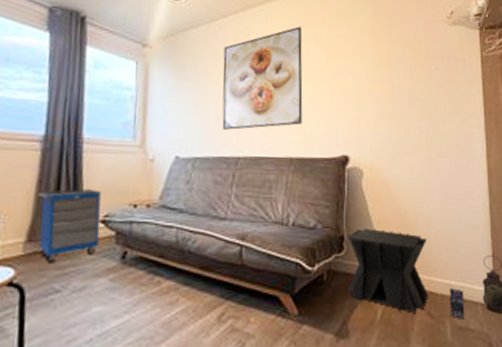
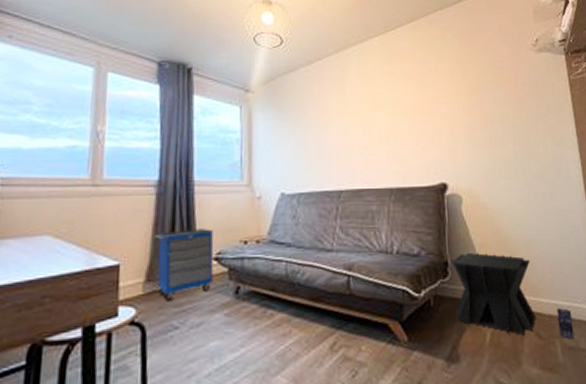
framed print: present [222,27,303,130] -> none [321,64,400,165]

